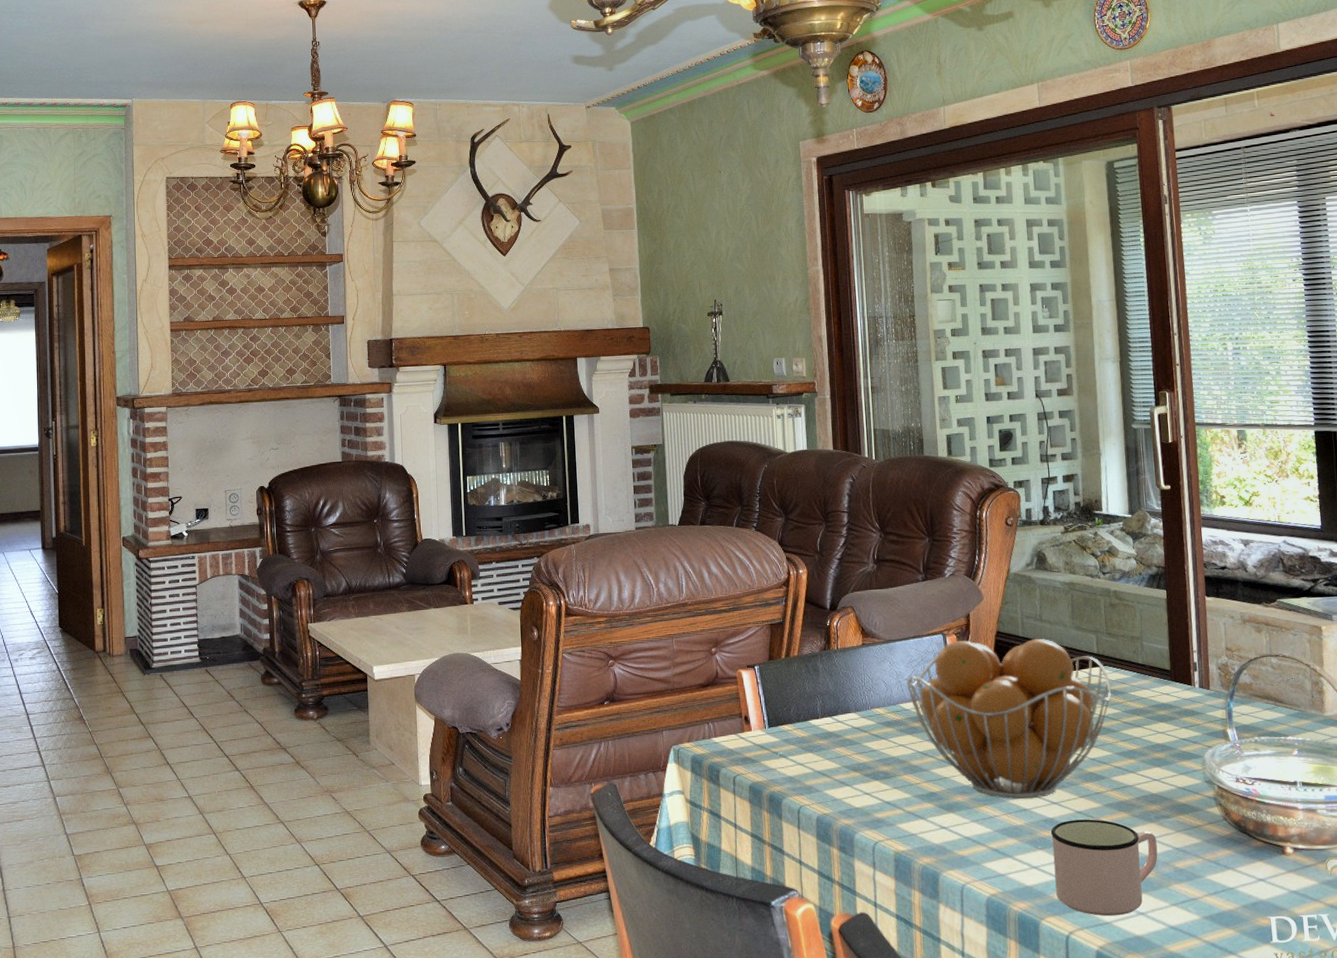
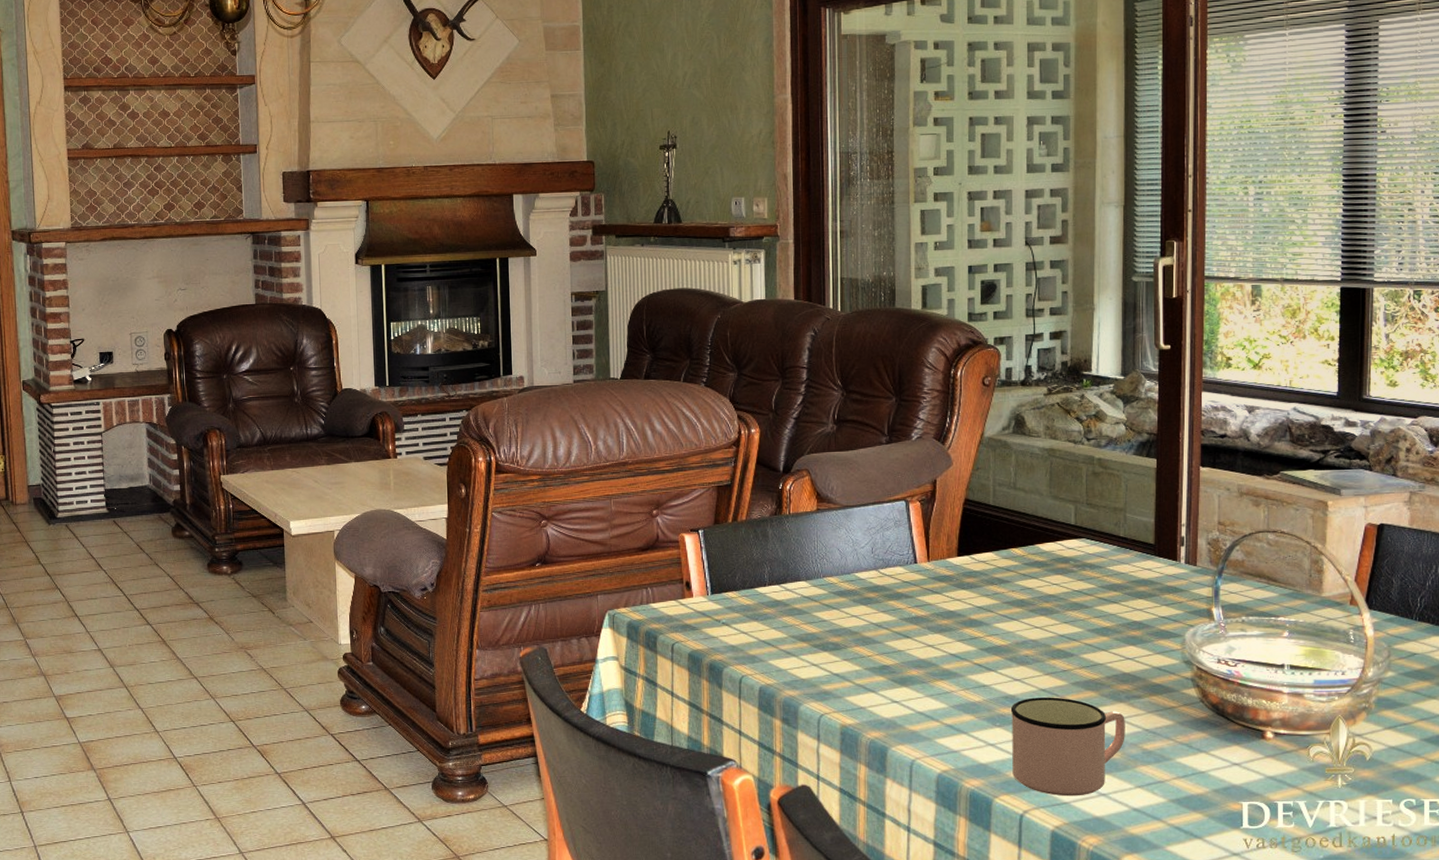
fruit basket: present [907,638,1111,800] -> none [863,507,1087,675]

